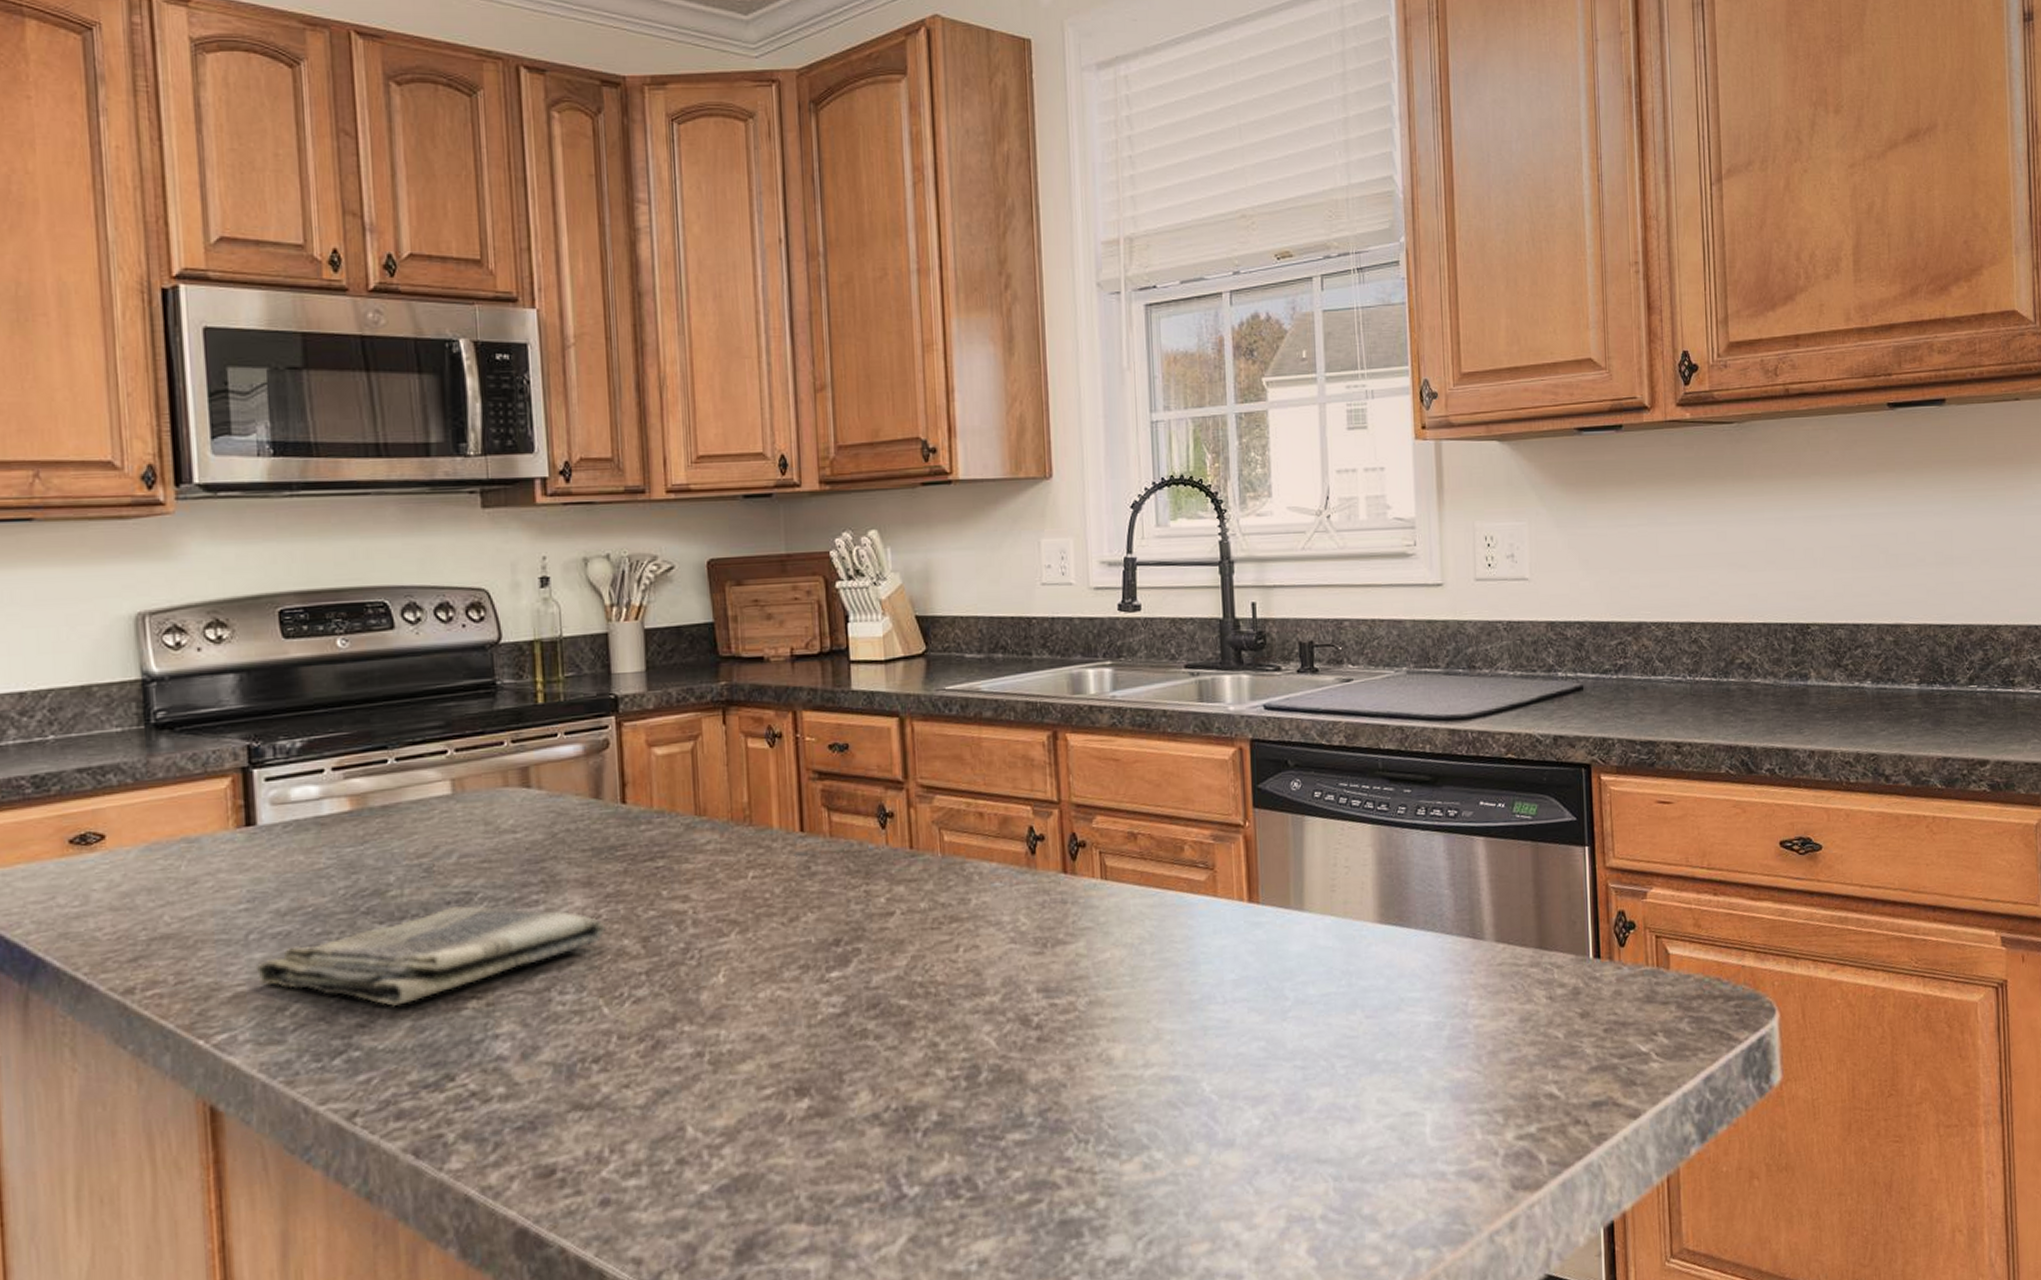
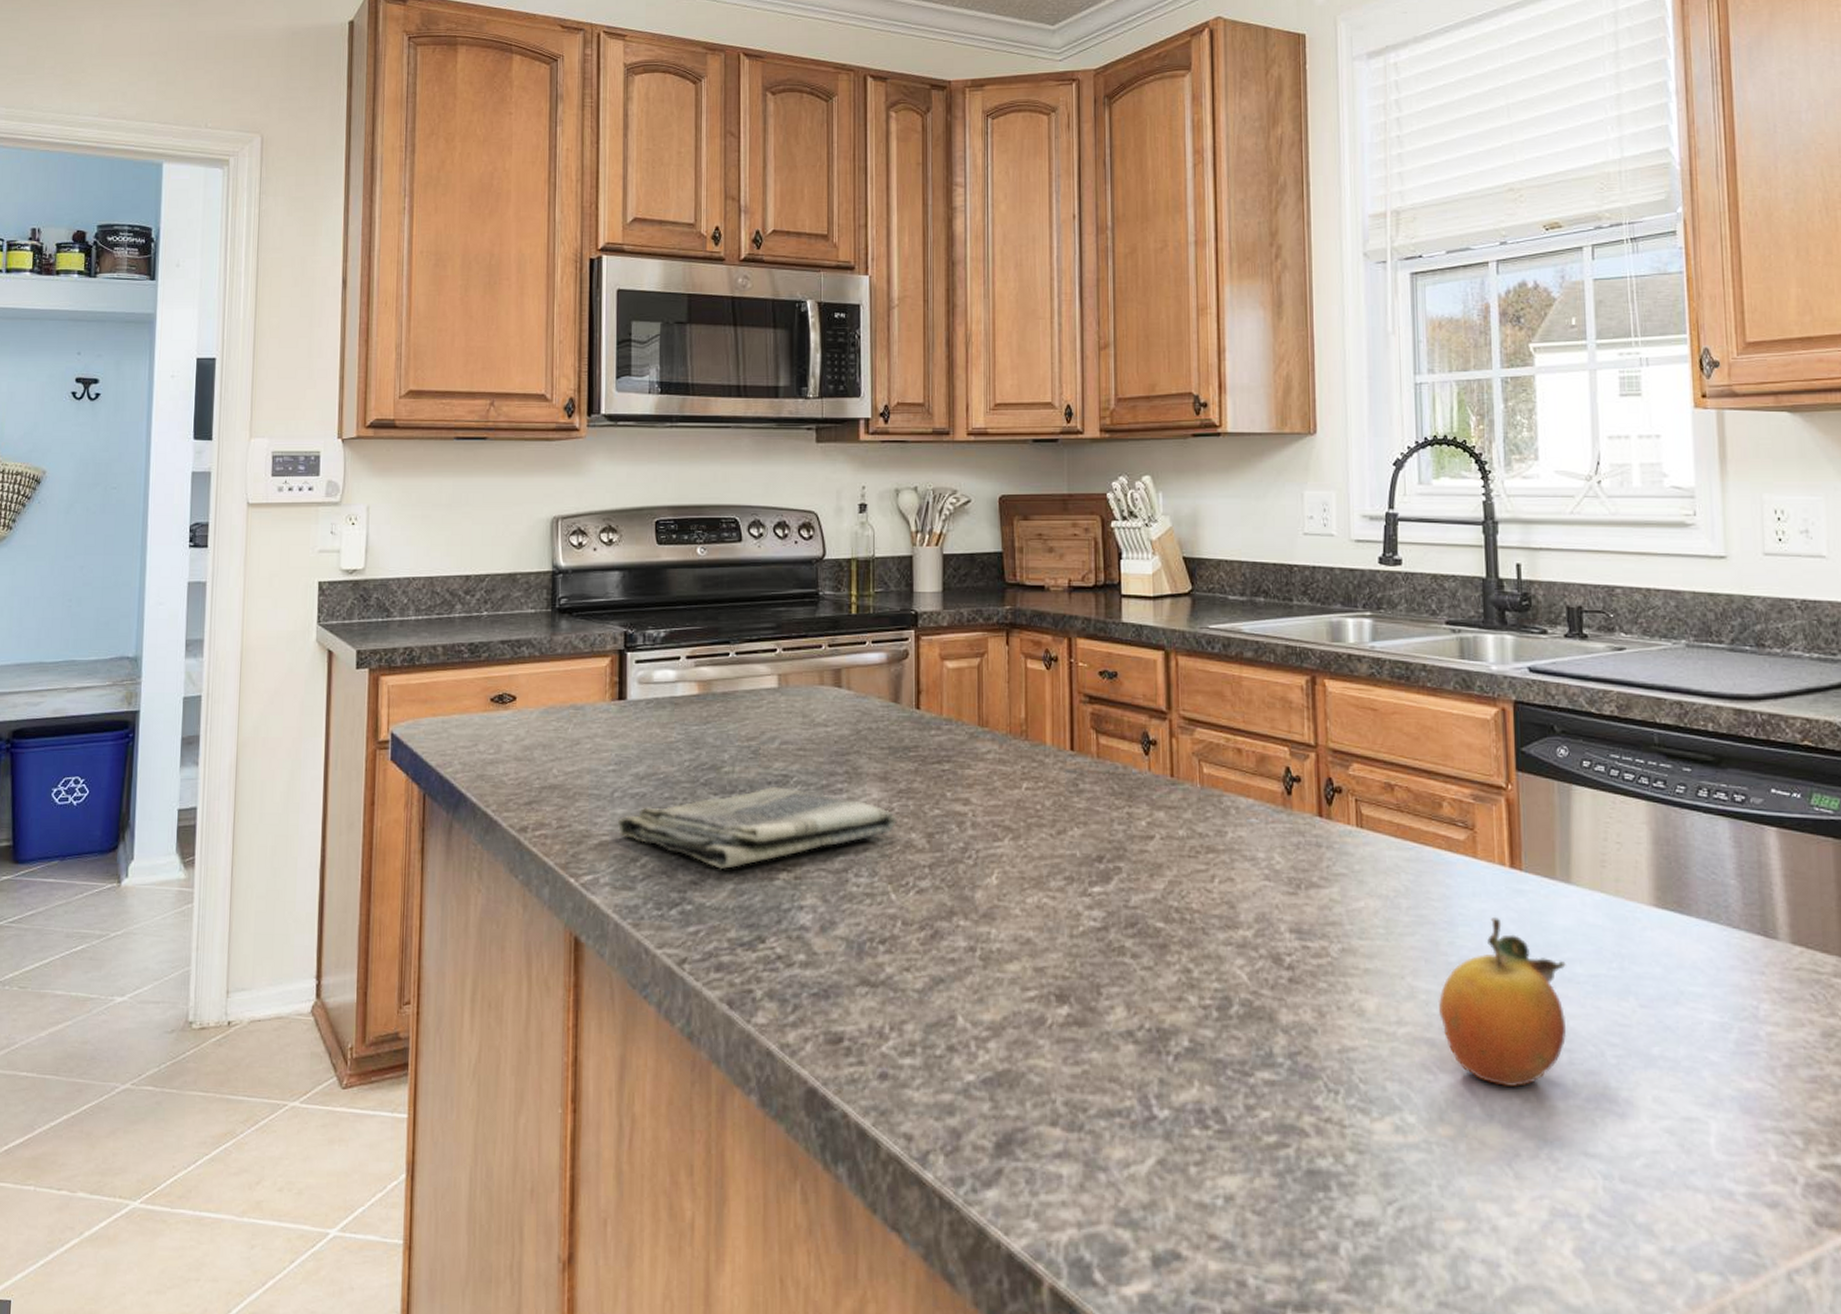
fruit: none [1183,950,1301,1111] -> present [1439,916,1567,1087]

